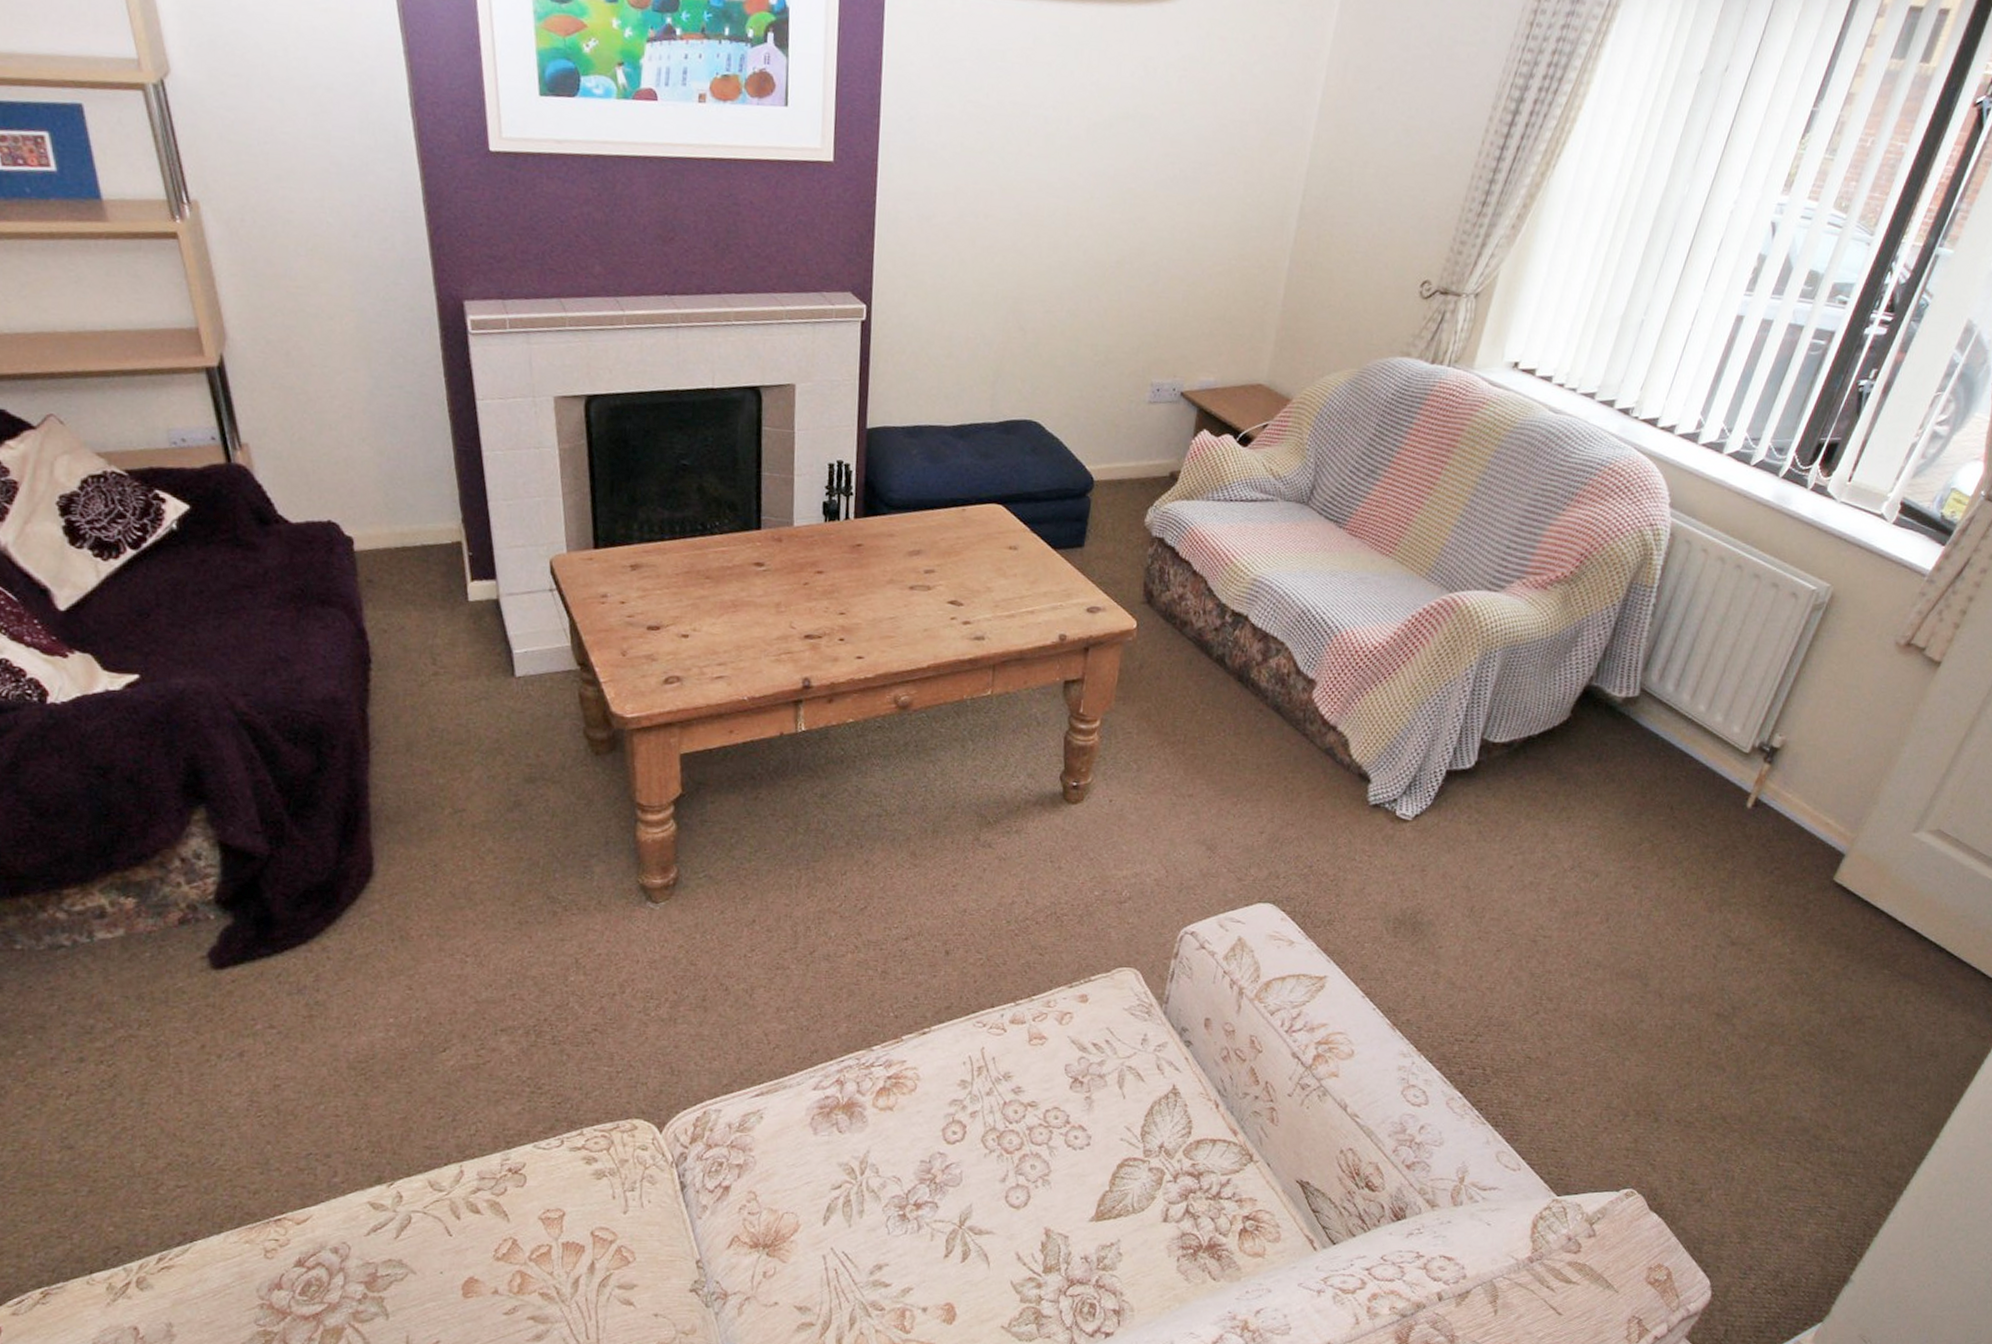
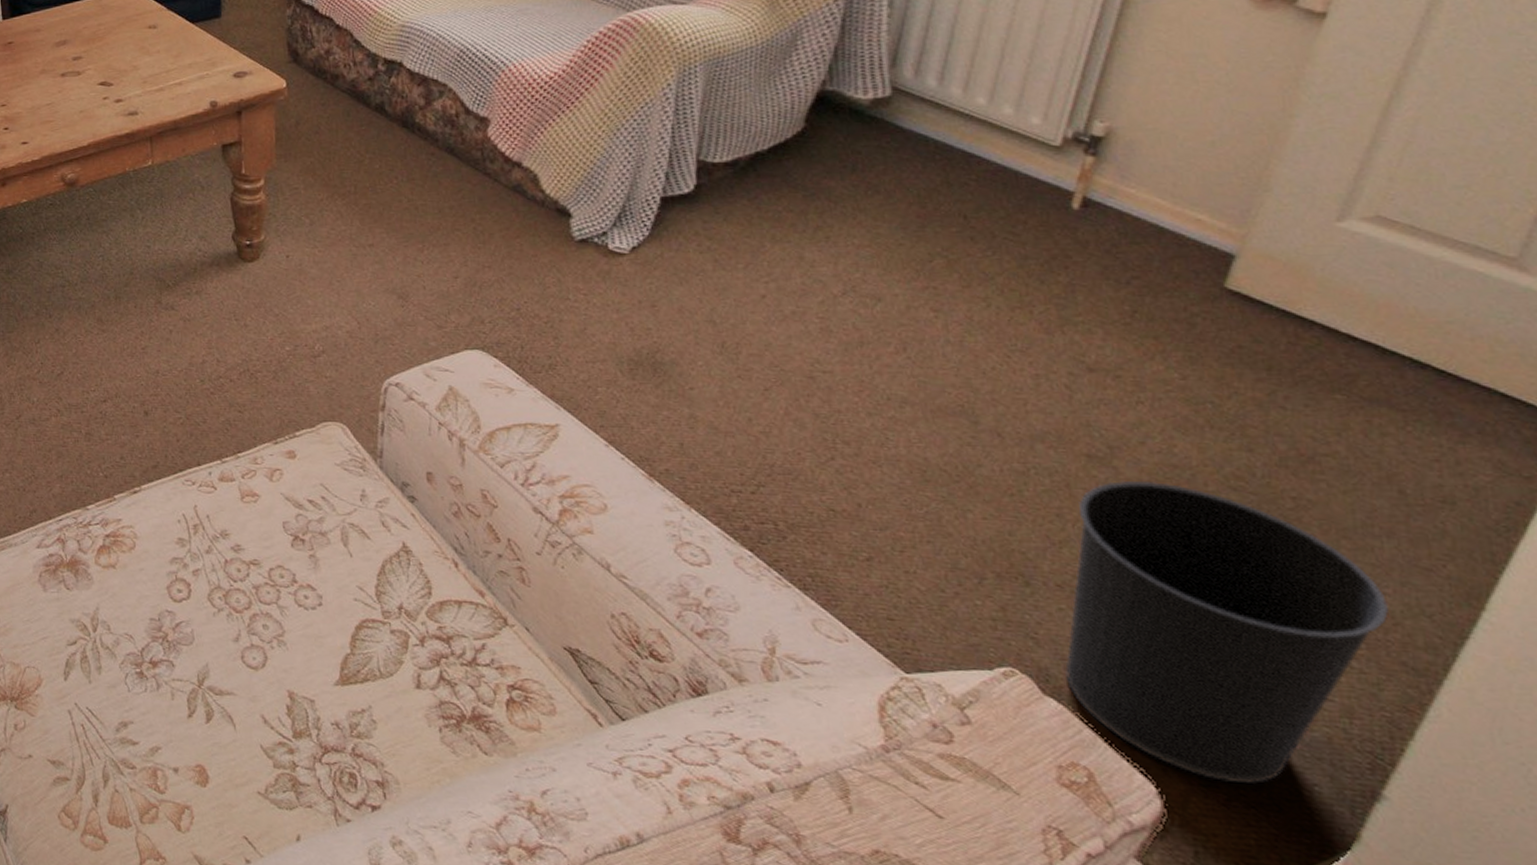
wastebasket: none [1667,1035,1883,1274] -> present [1064,480,1389,784]

